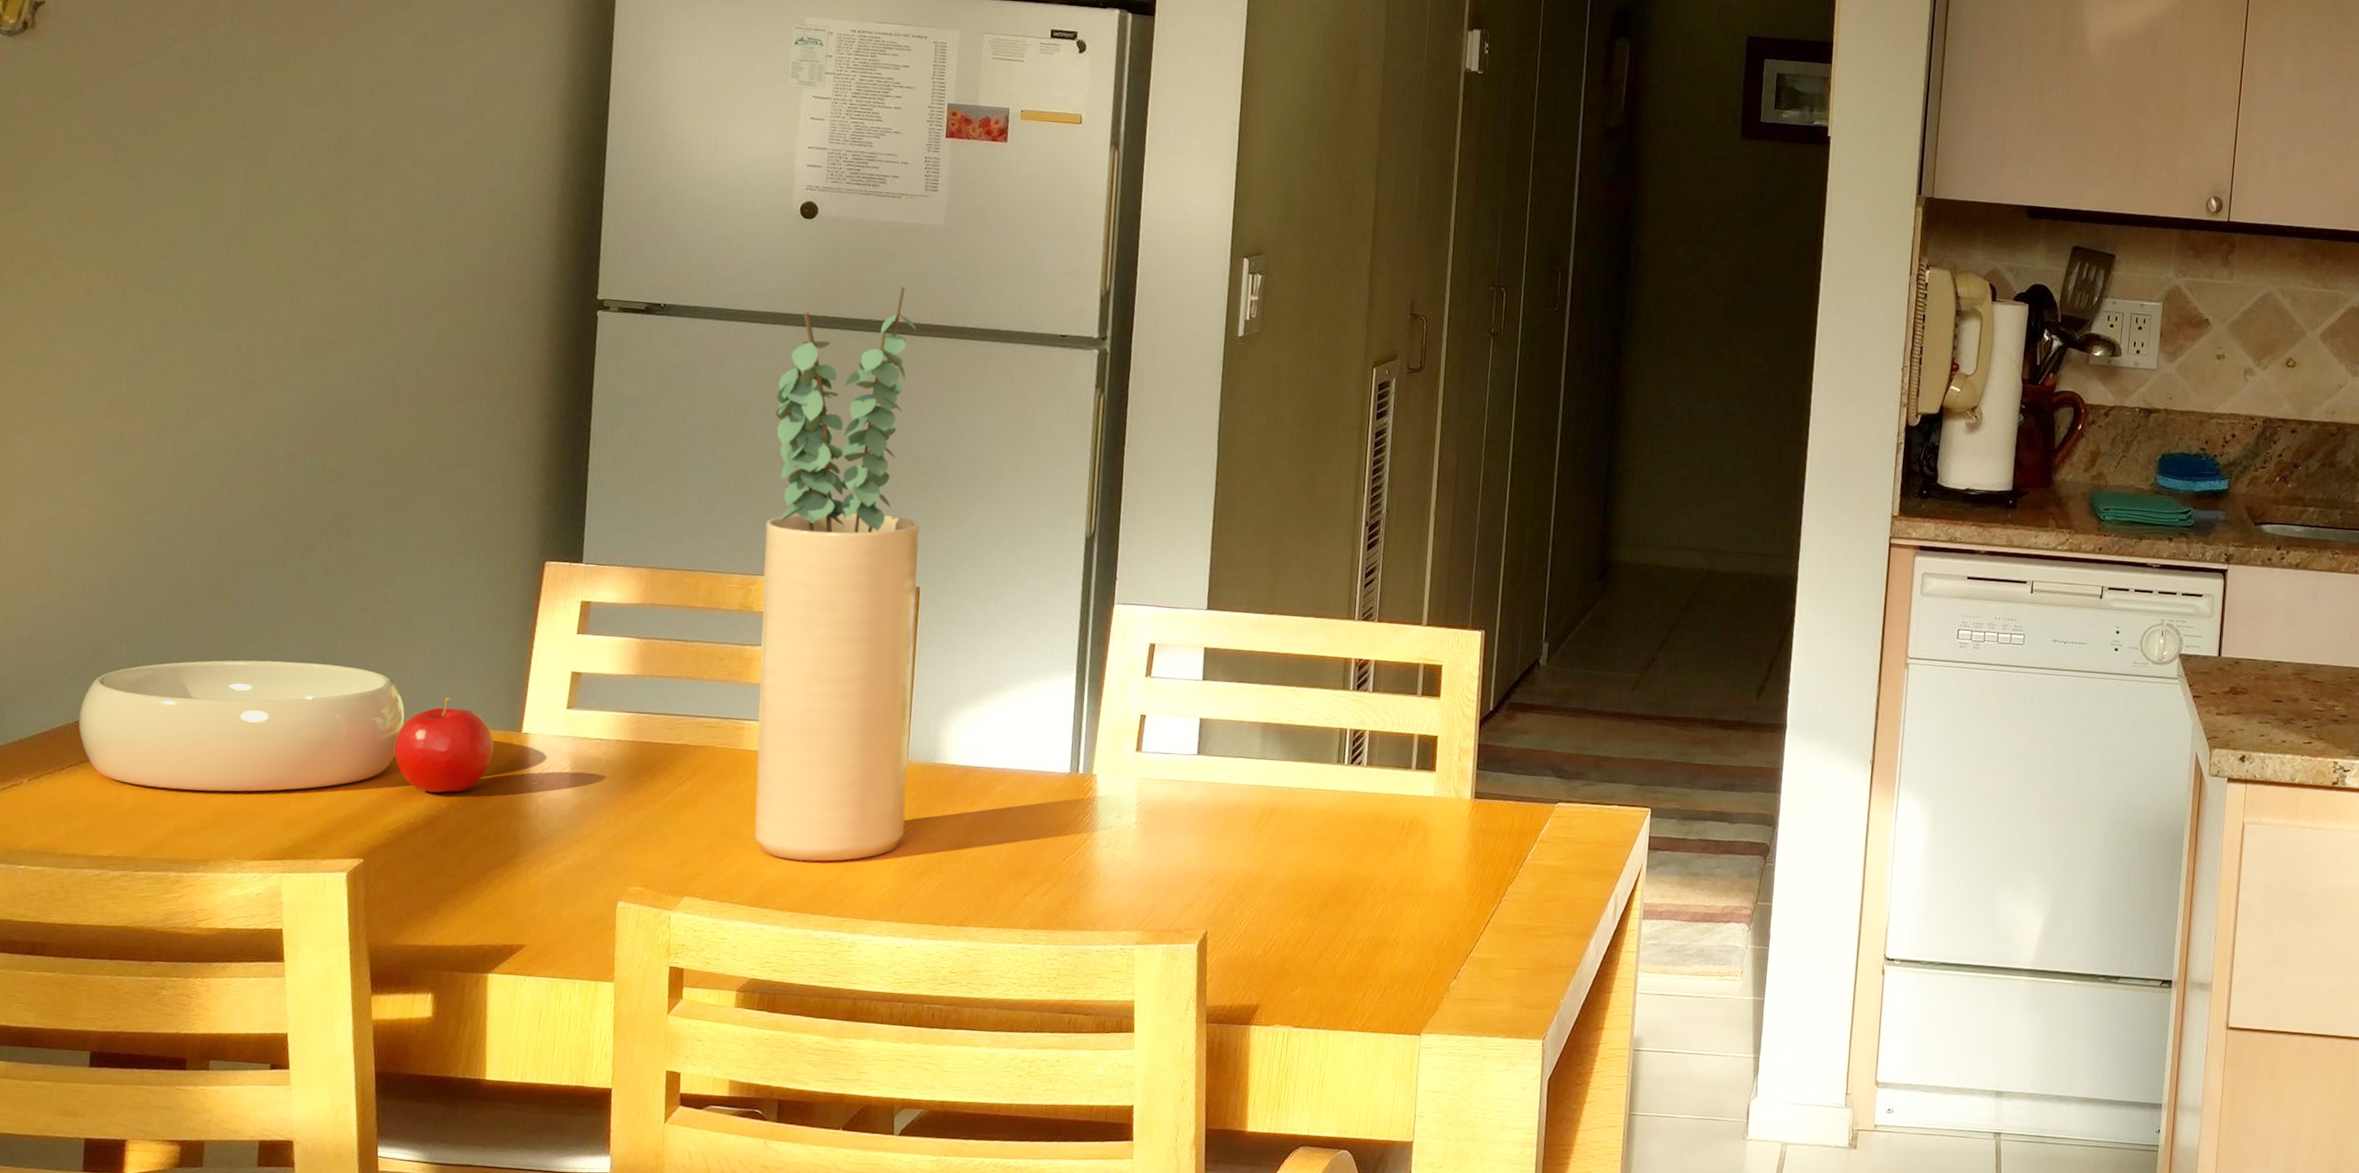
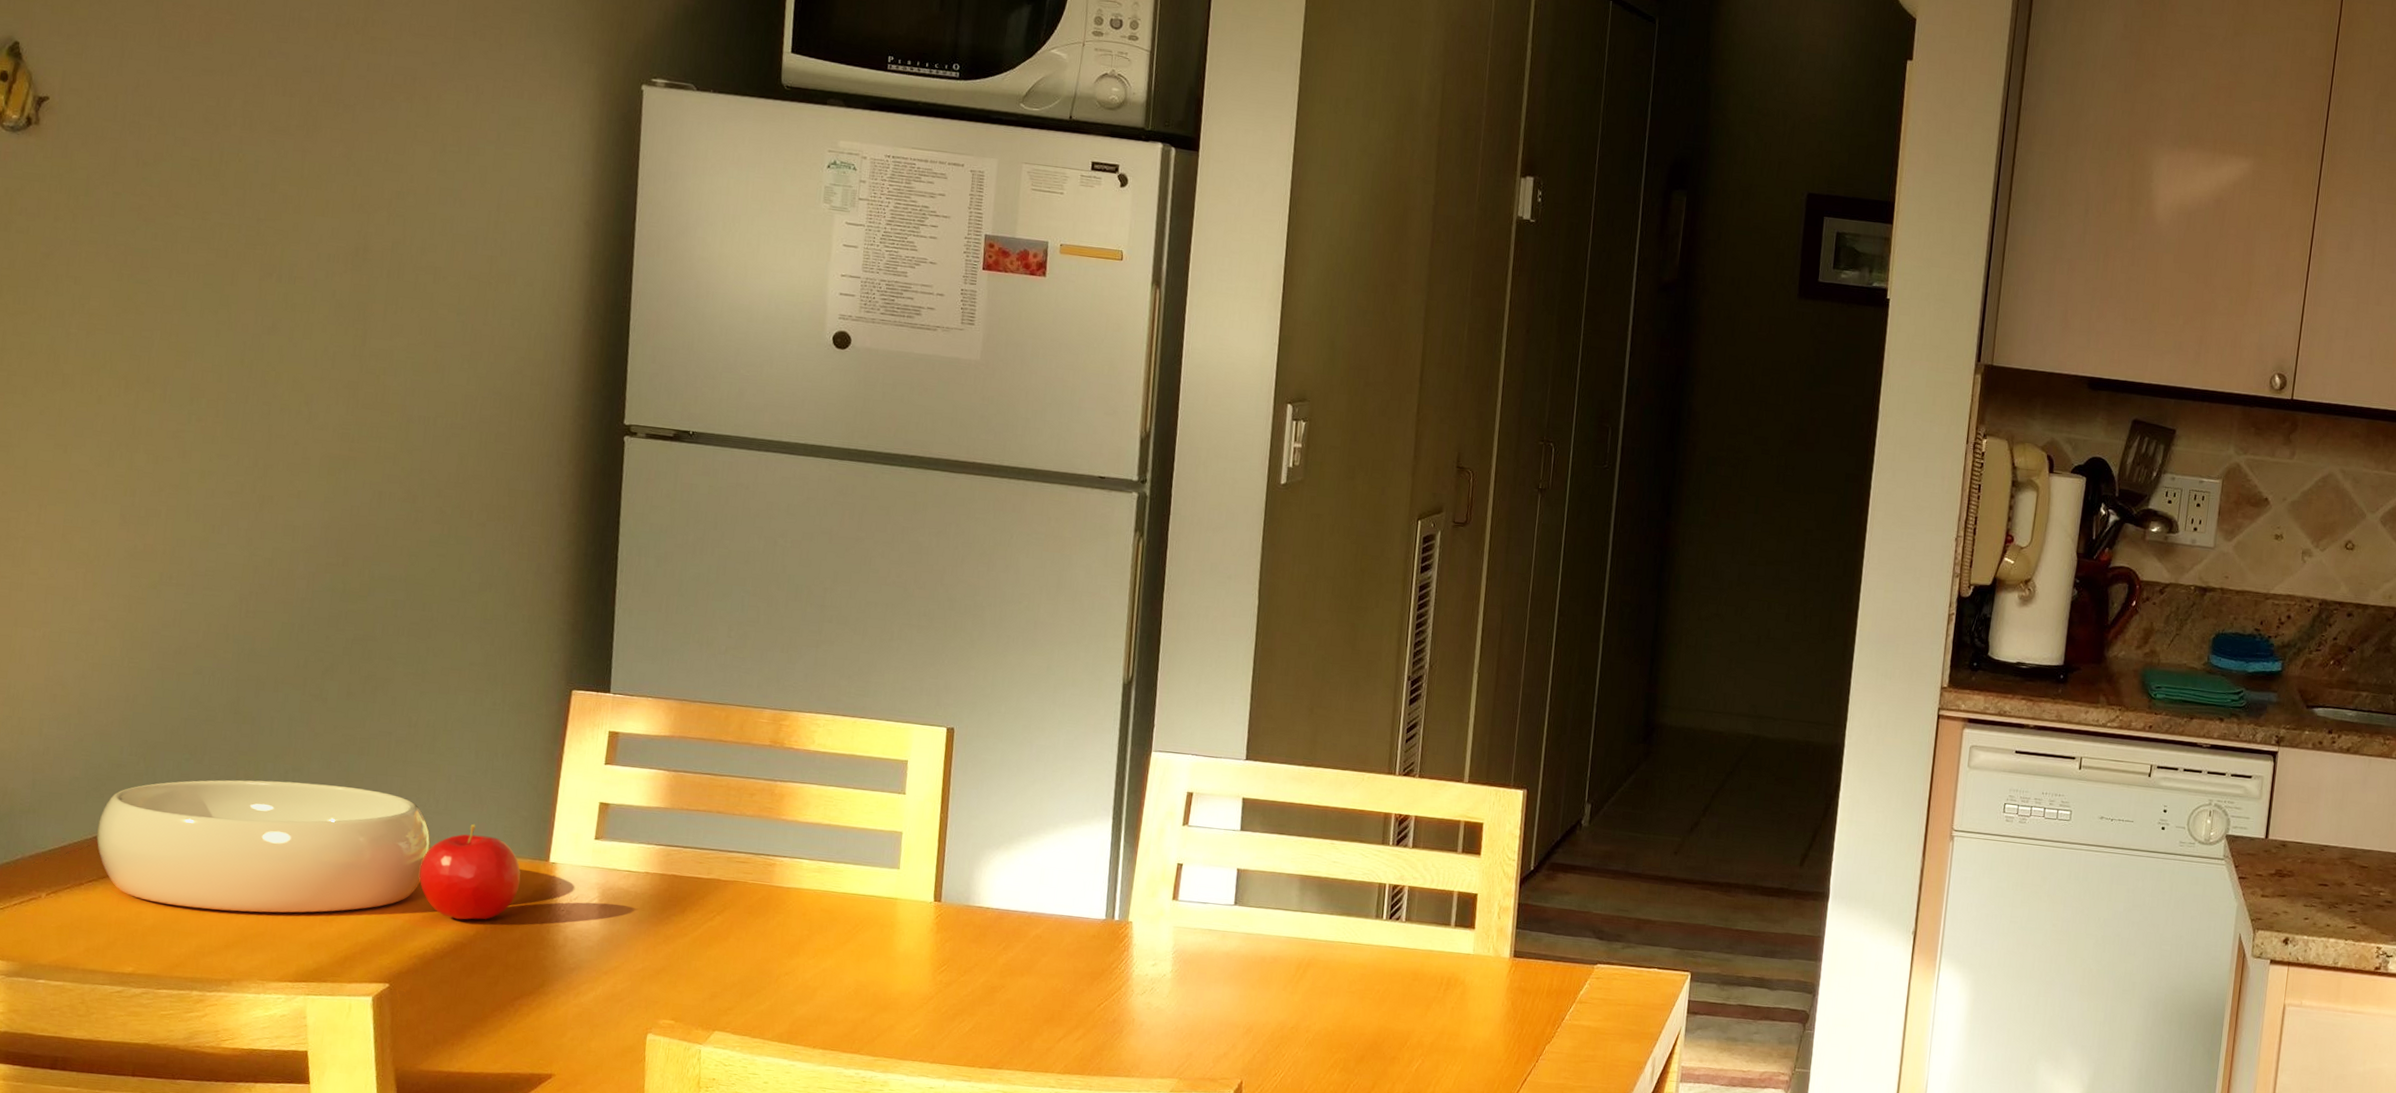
vase: present [754,287,920,861] -> none [785,422,954,1000]

